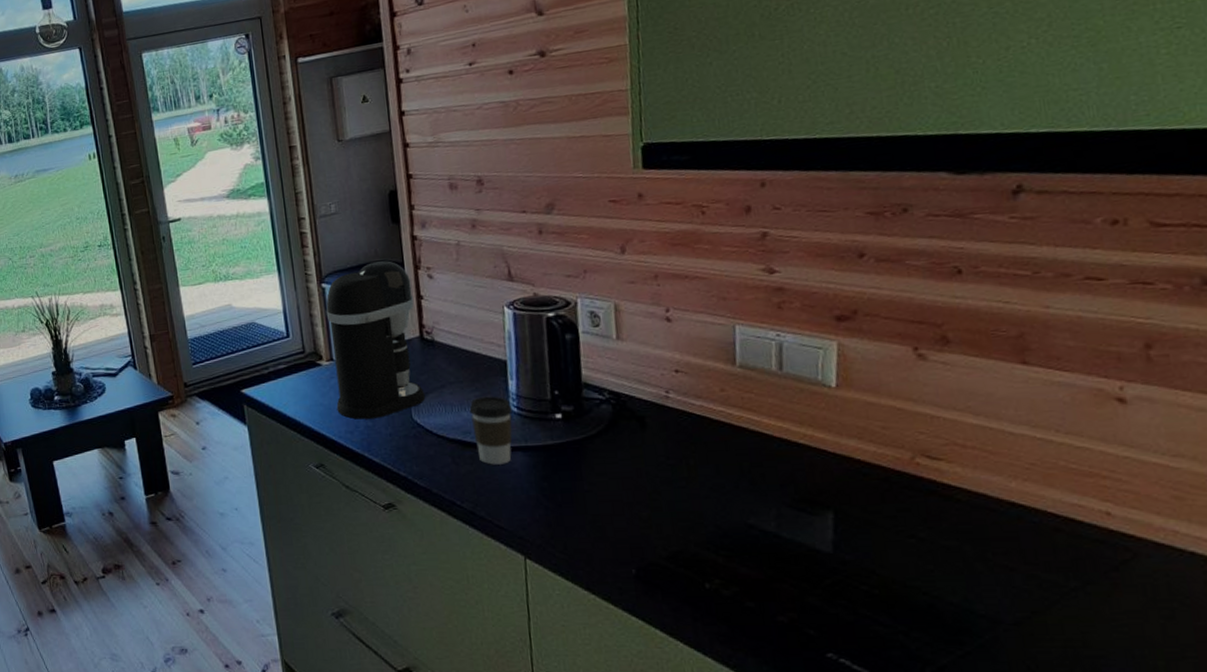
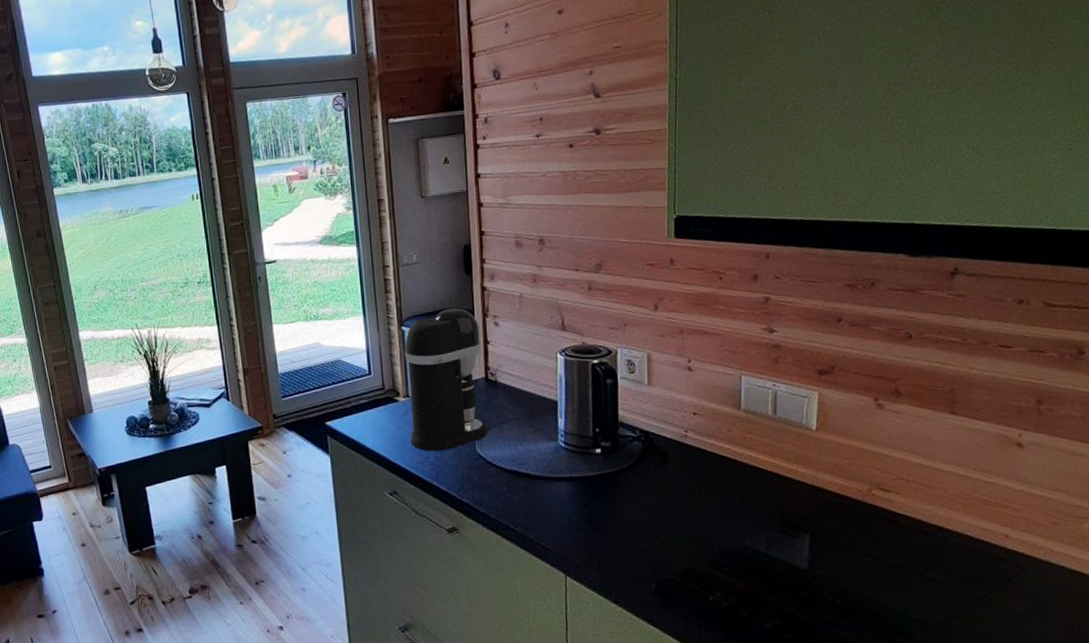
coffee cup: present [469,396,513,465] -> none [524,432,560,493]

